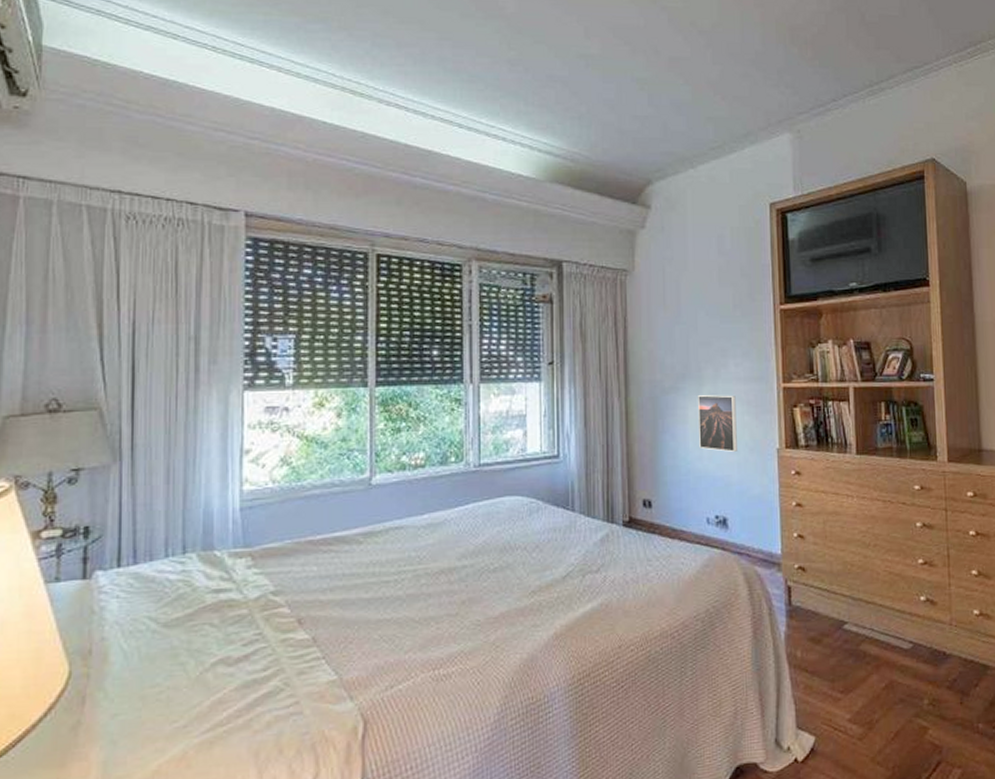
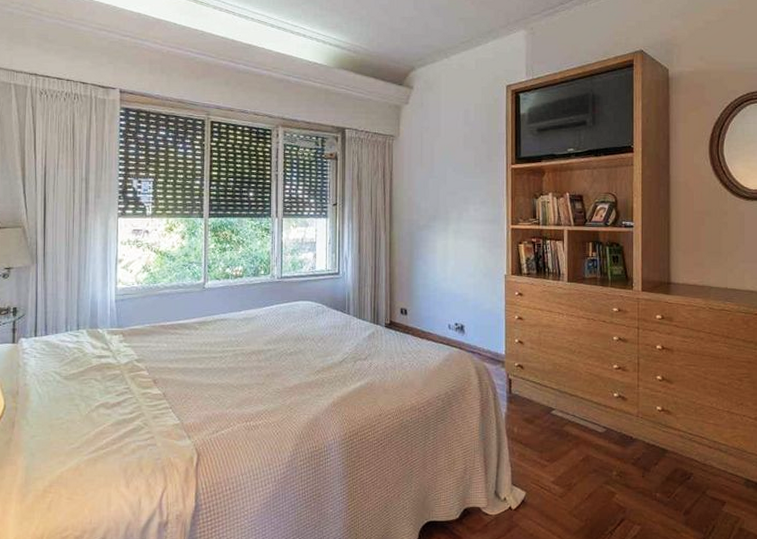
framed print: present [698,395,737,452] -> none [445,232,474,276]

